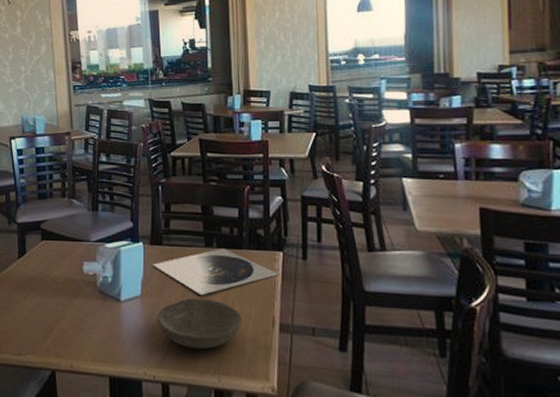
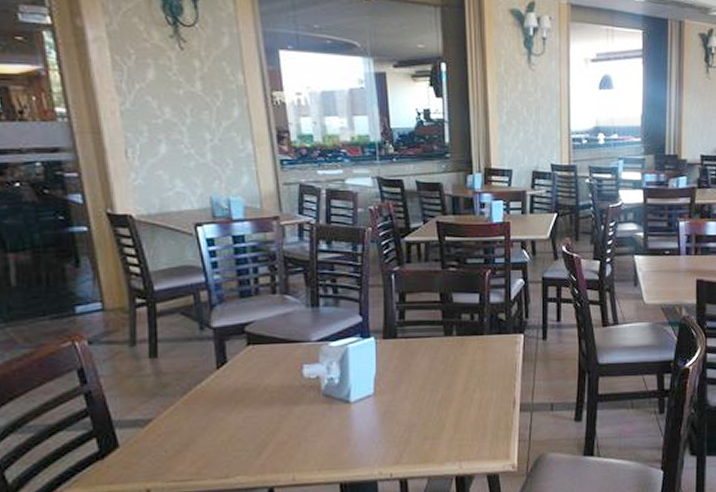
plate: present [153,247,278,296] -> none [386,335,519,386]
bowl: present [157,298,242,350] -> none [393,388,483,440]

